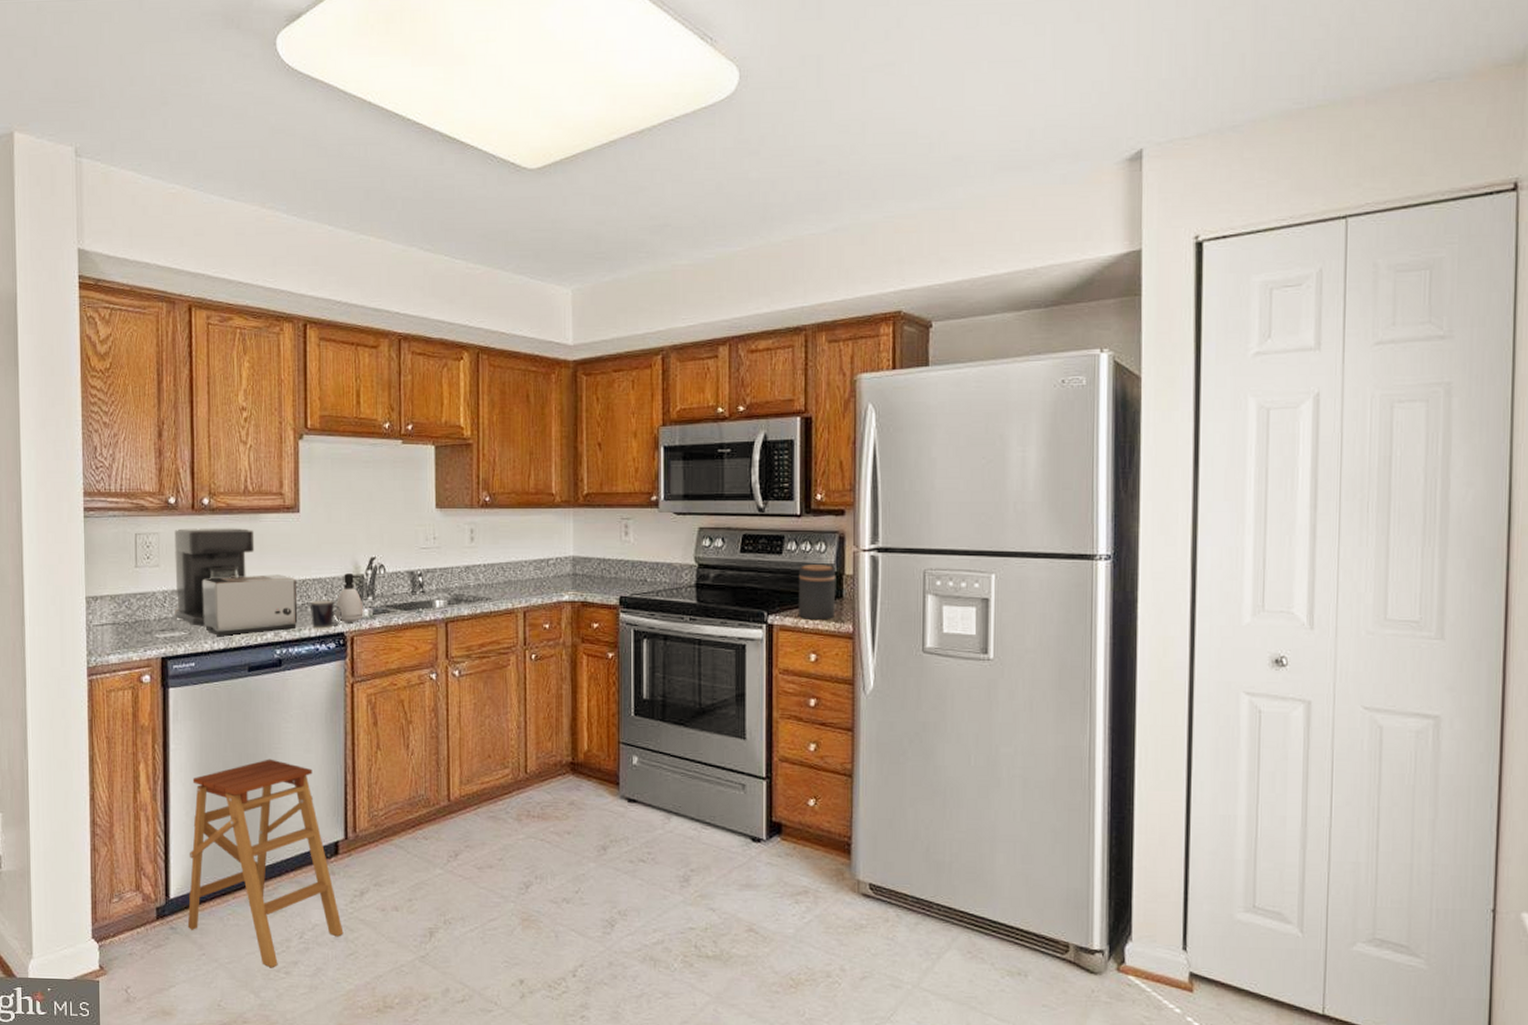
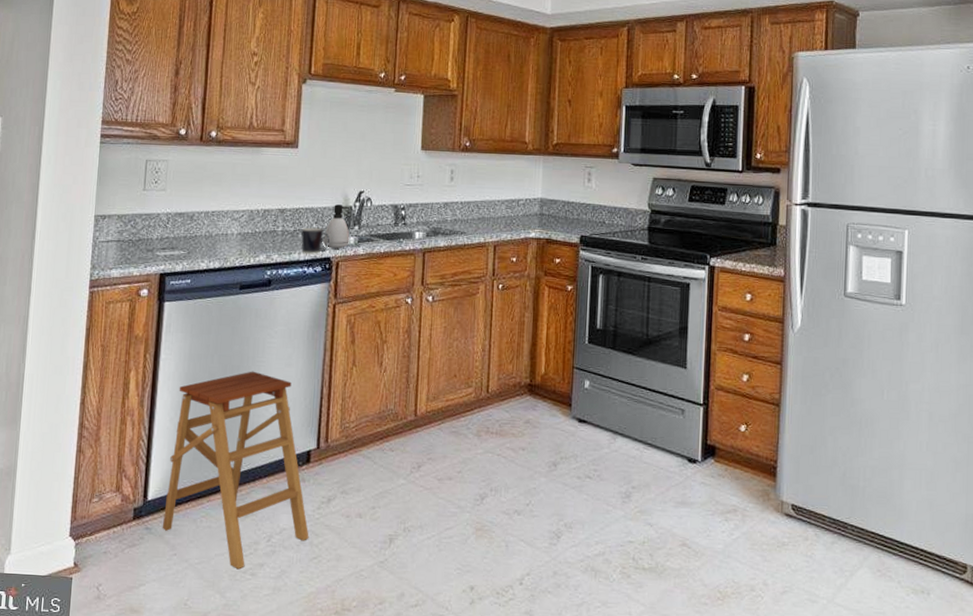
coffee maker: present [173,527,255,626] -> none [175,157,256,247]
toaster: present [202,574,298,637] -> none [202,202,290,257]
cylinder: present [799,565,836,619] -> none [737,215,771,264]

